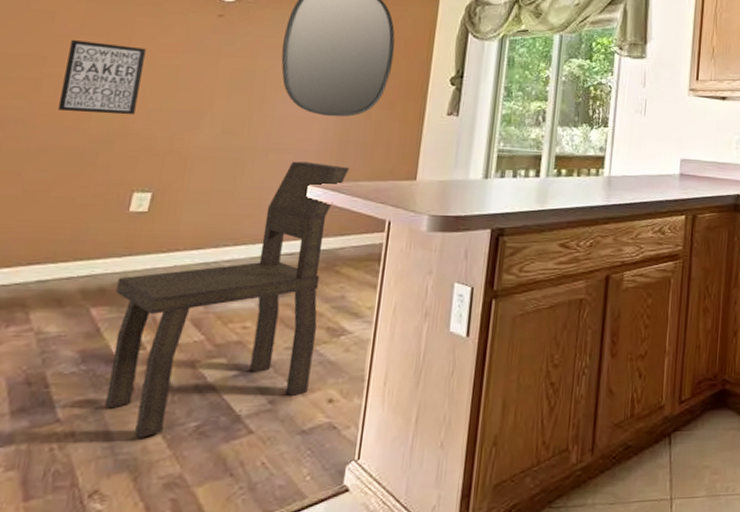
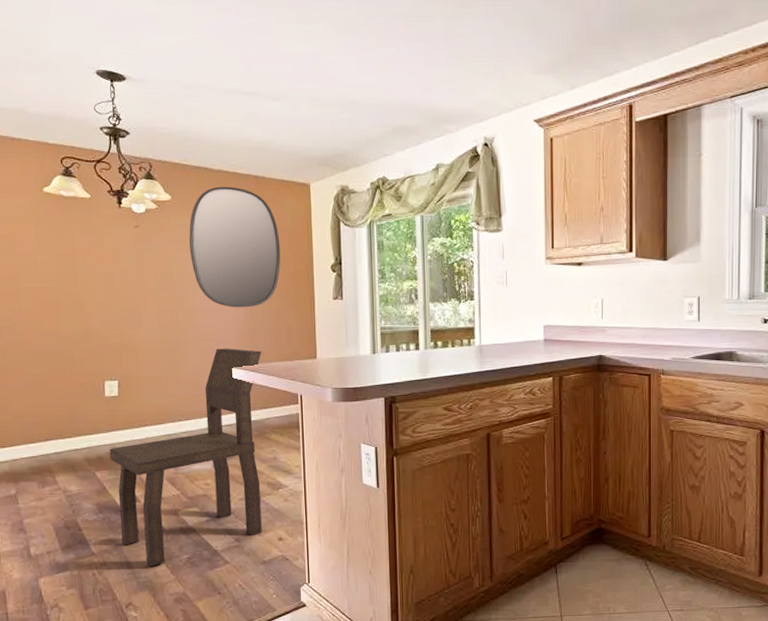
wall art: present [57,39,147,115] -> none [32,258,91,319]

